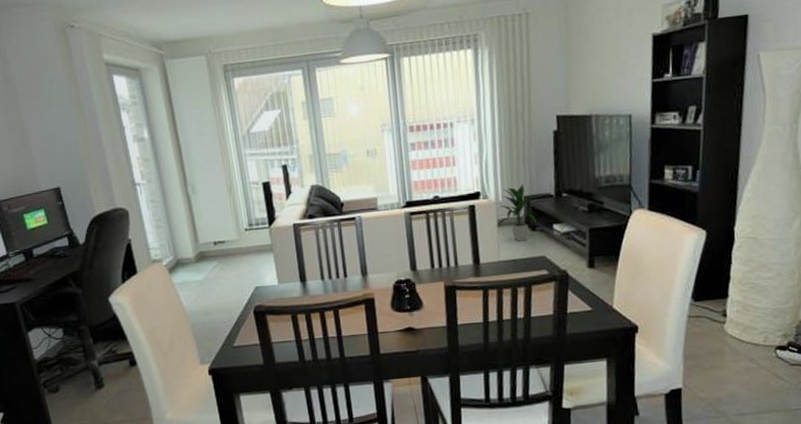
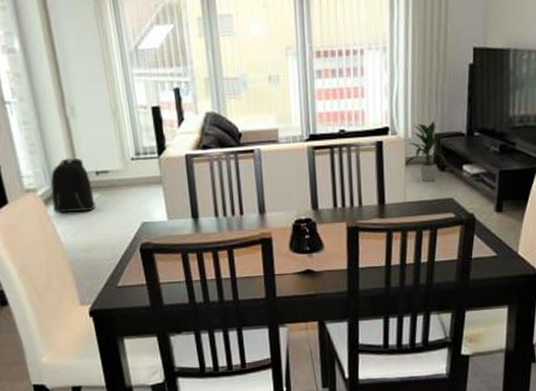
backpack: none [174,230,214,280] -> present [51,158,96,213]

